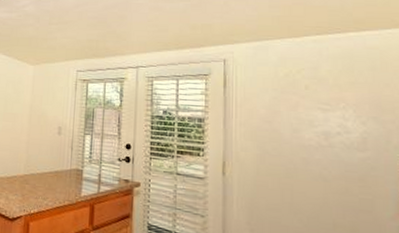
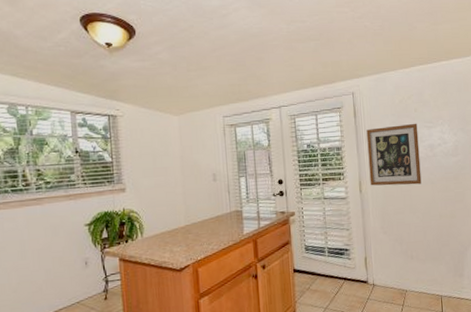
wall art: none [237,102,309,179] -> present [366,123,422,186]

